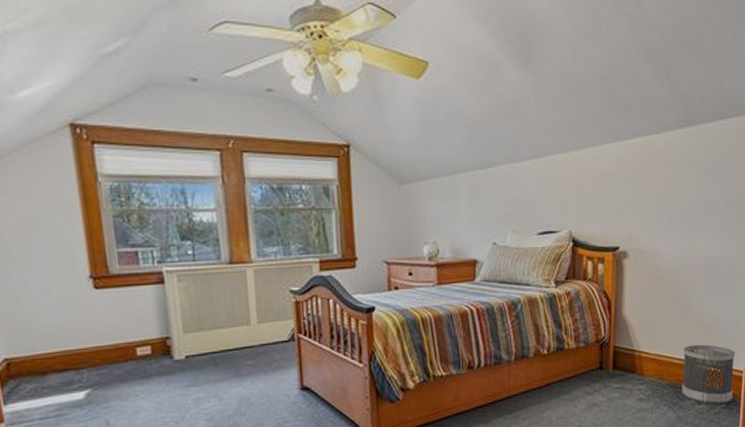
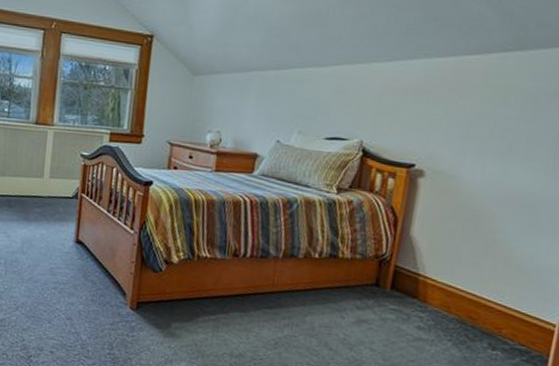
wastebasket: present [682,344,735,404] -> none [471,282,548,357]

